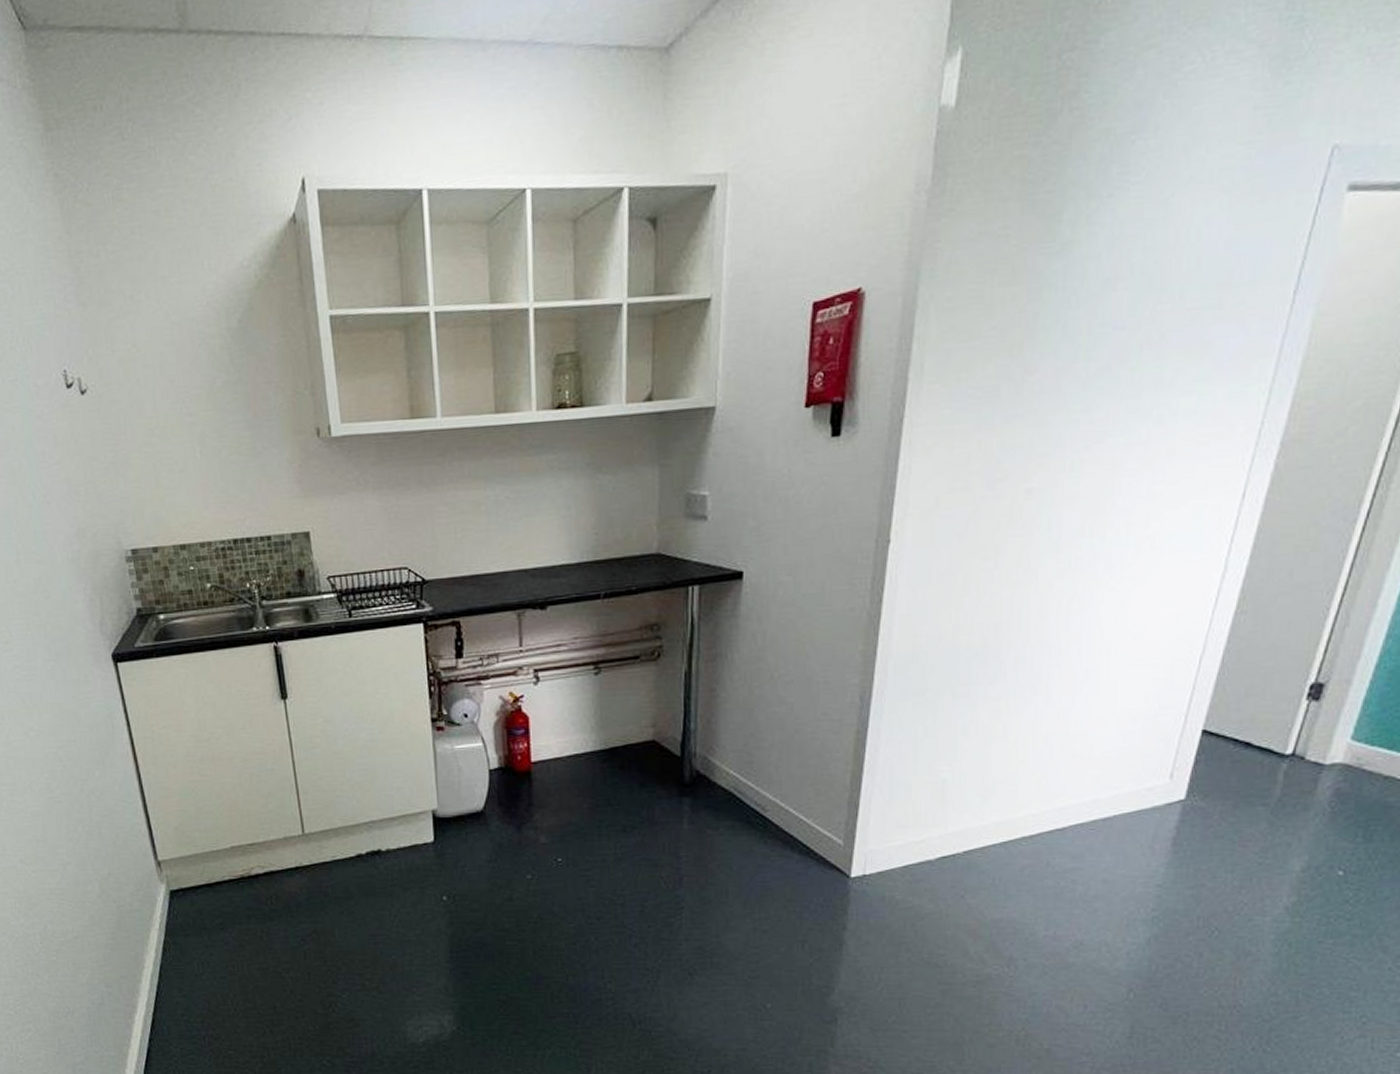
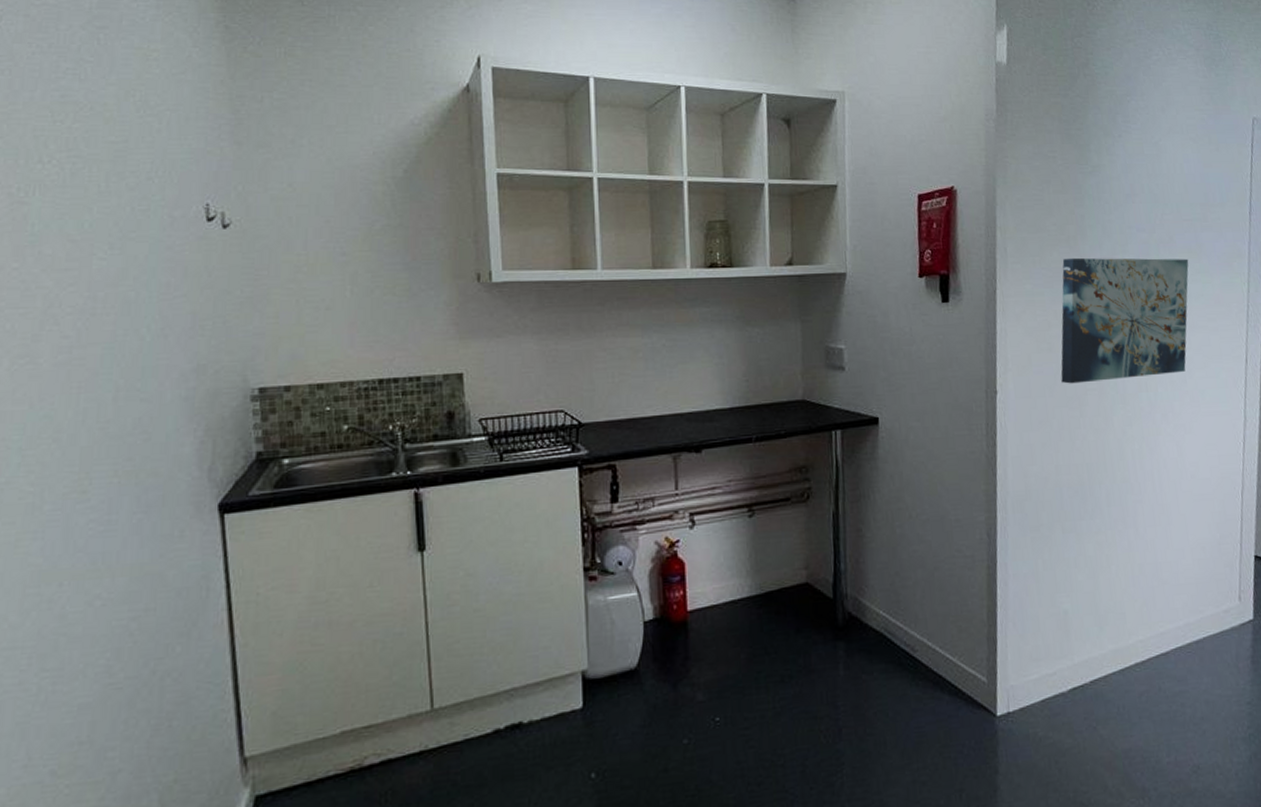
wall art: none [976,363,1184,530] -> present [1060,257,1189,384]

